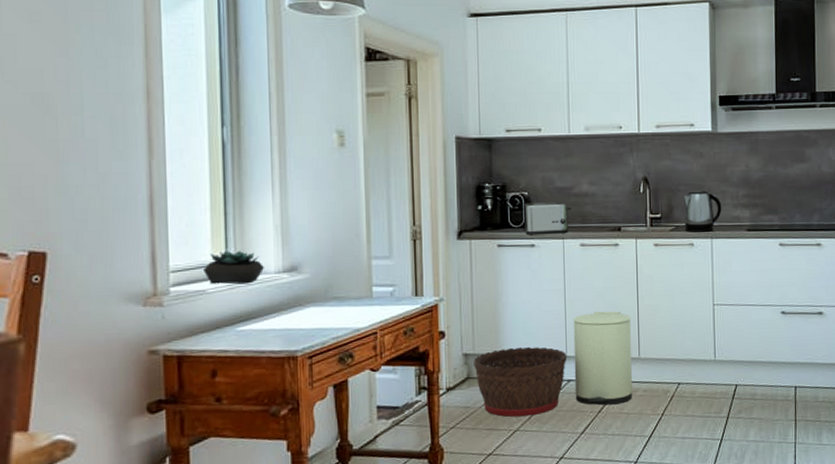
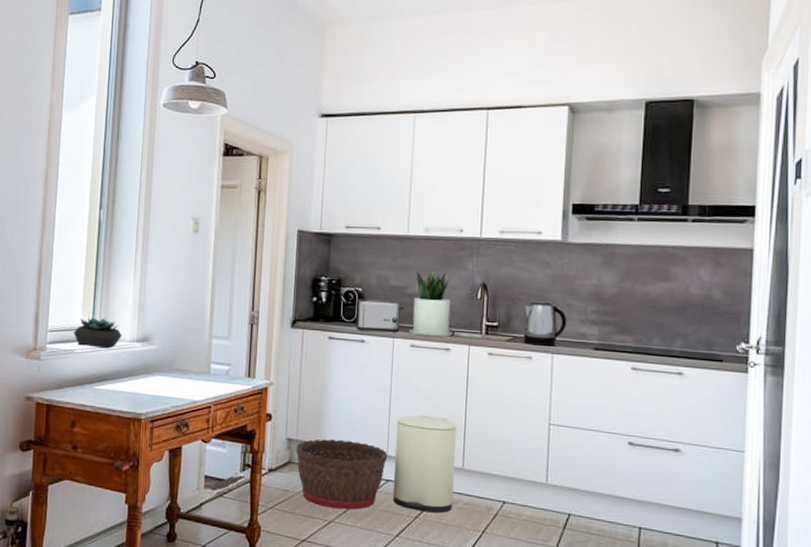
planter: none [577,169,620,236] -> present [408,271,453,338]

